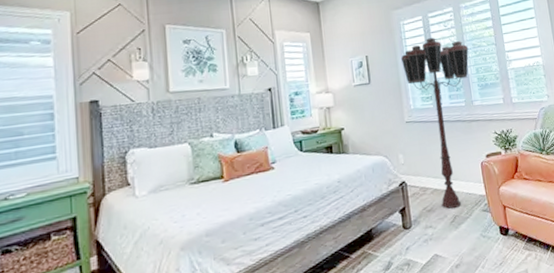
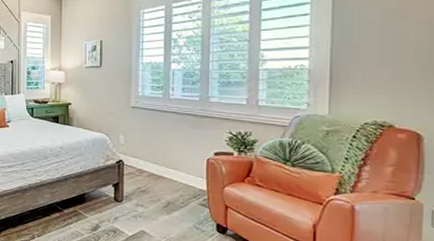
floor lamp: present [400,38,469,209] -> none [135,29,214,196]

